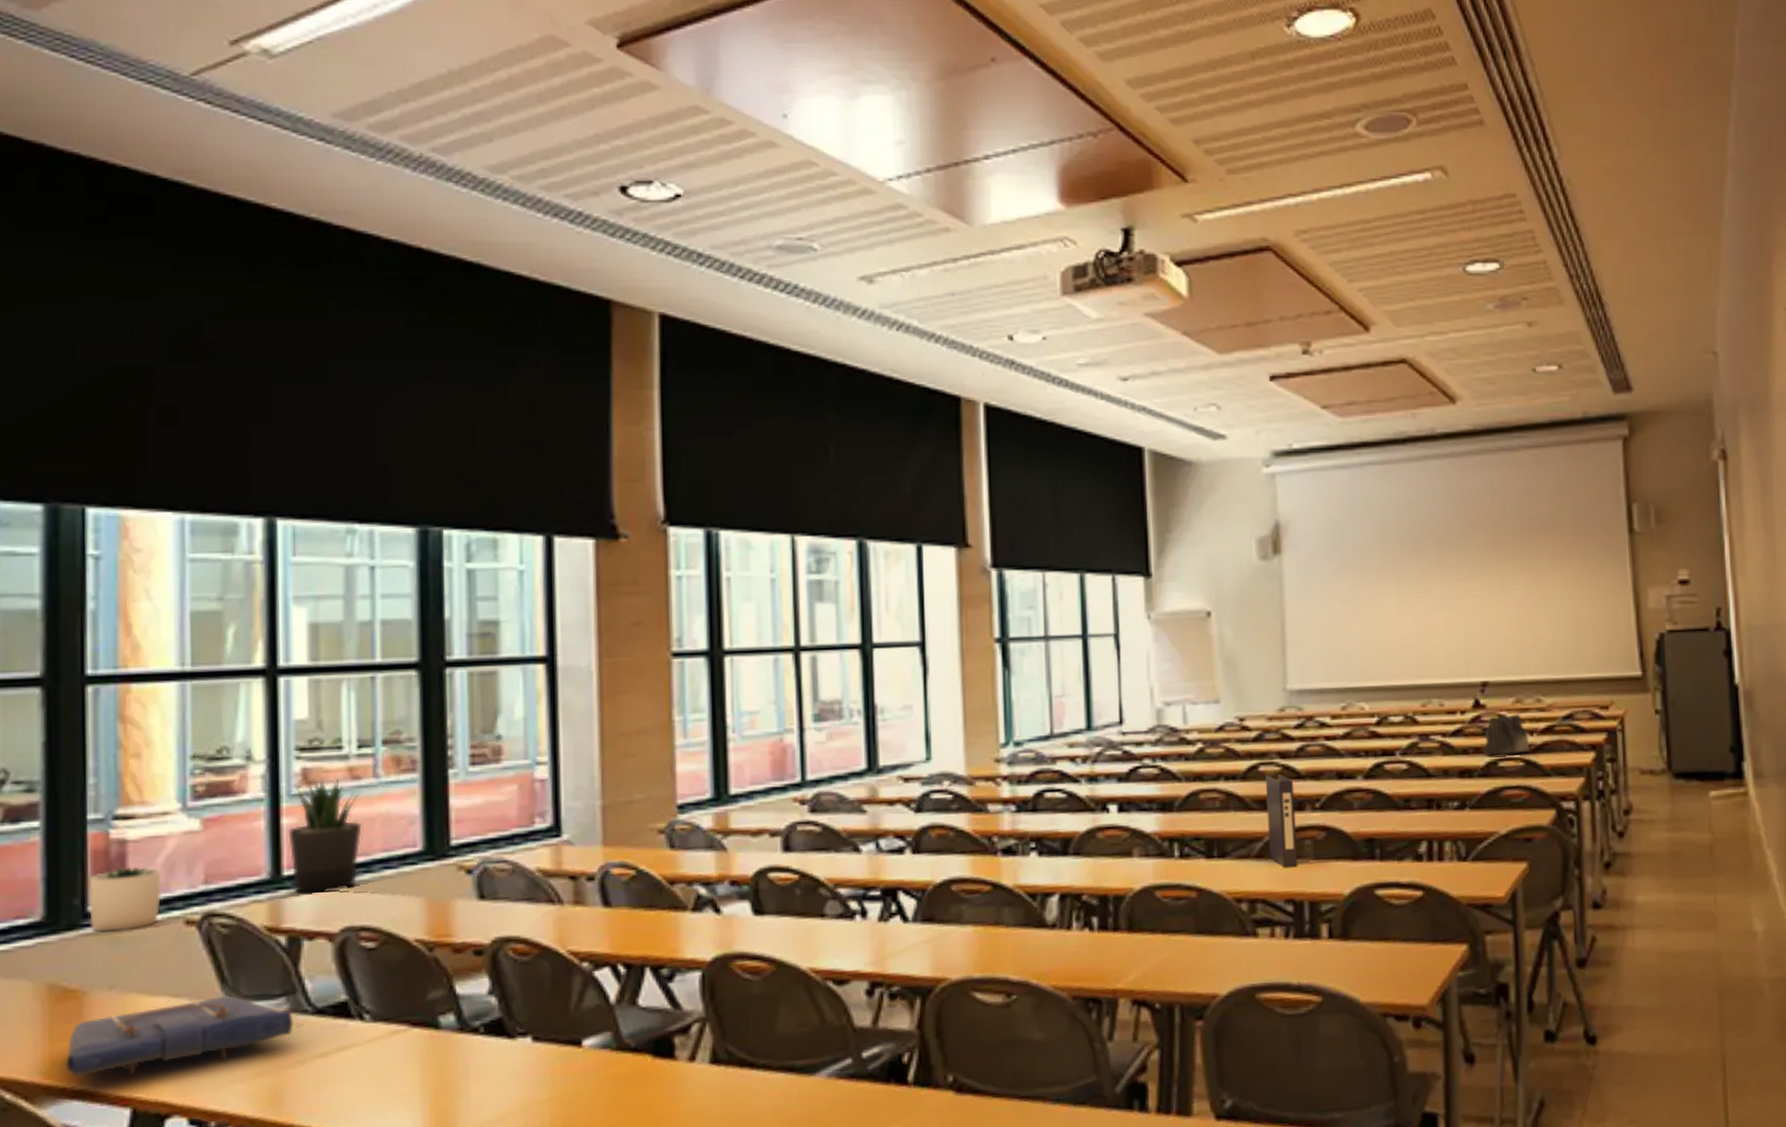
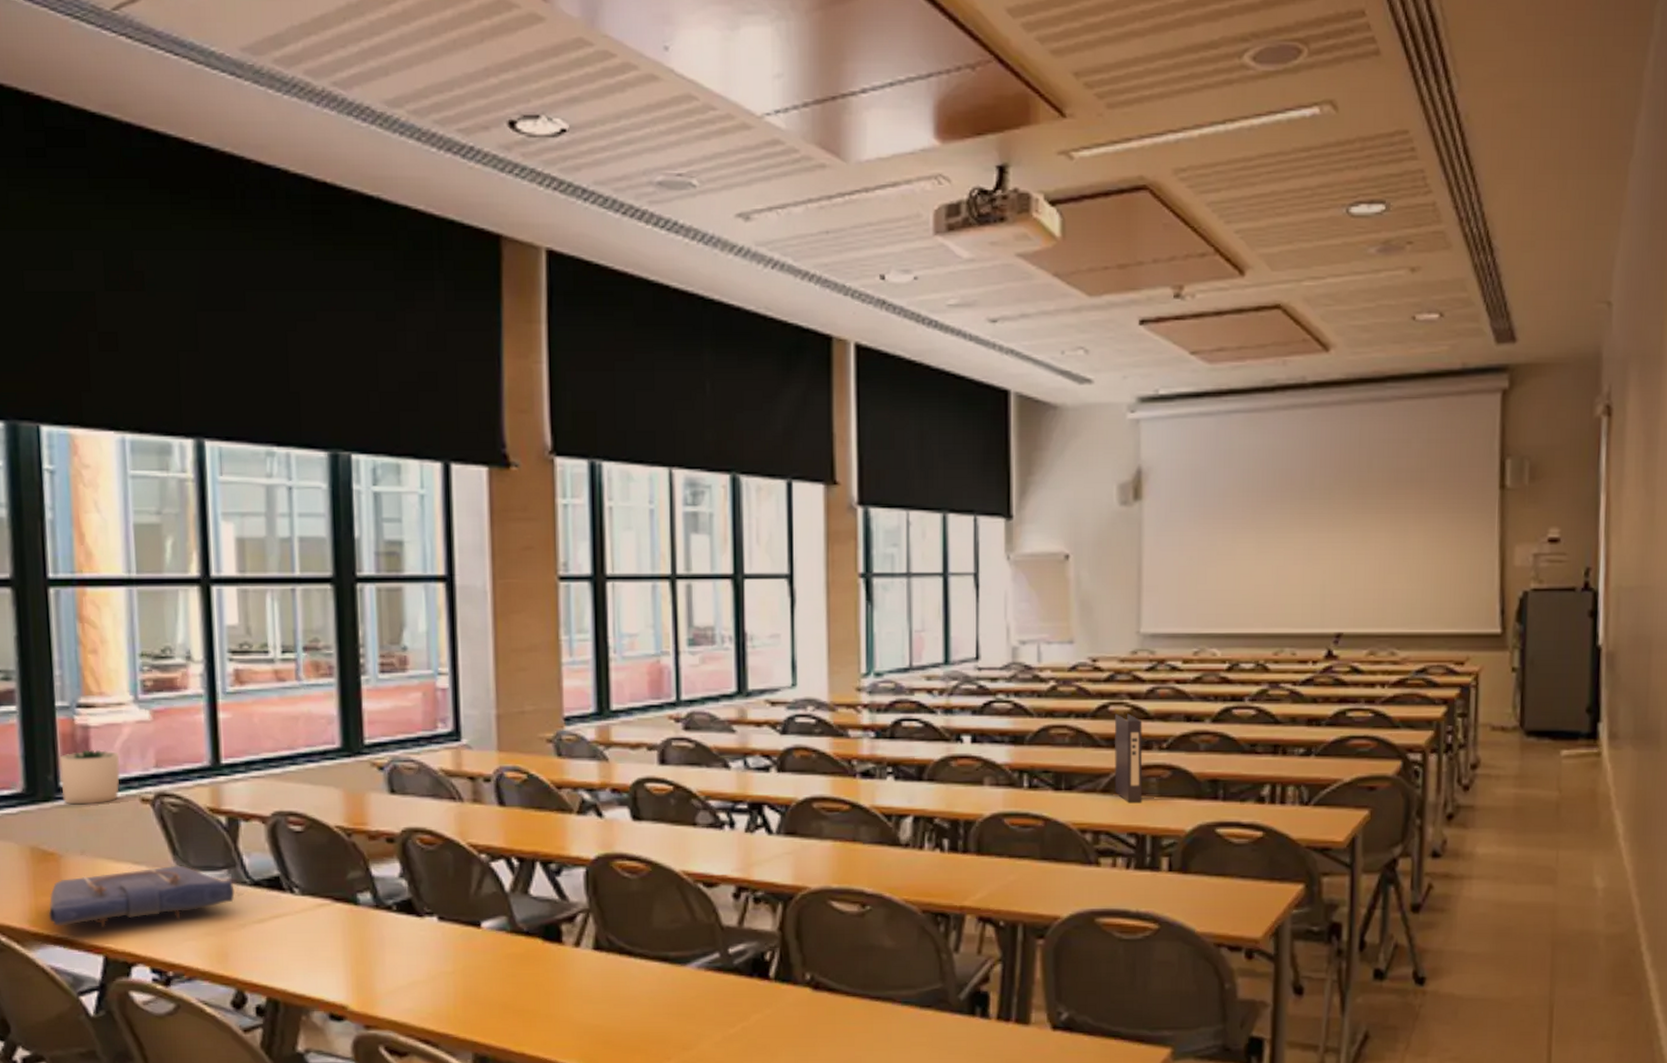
planter: present [288,773,362,894] -> none [224,673,288,781]
saddlebag: present [1484,714,1530,755] -> none [1333,666,1380,705]

